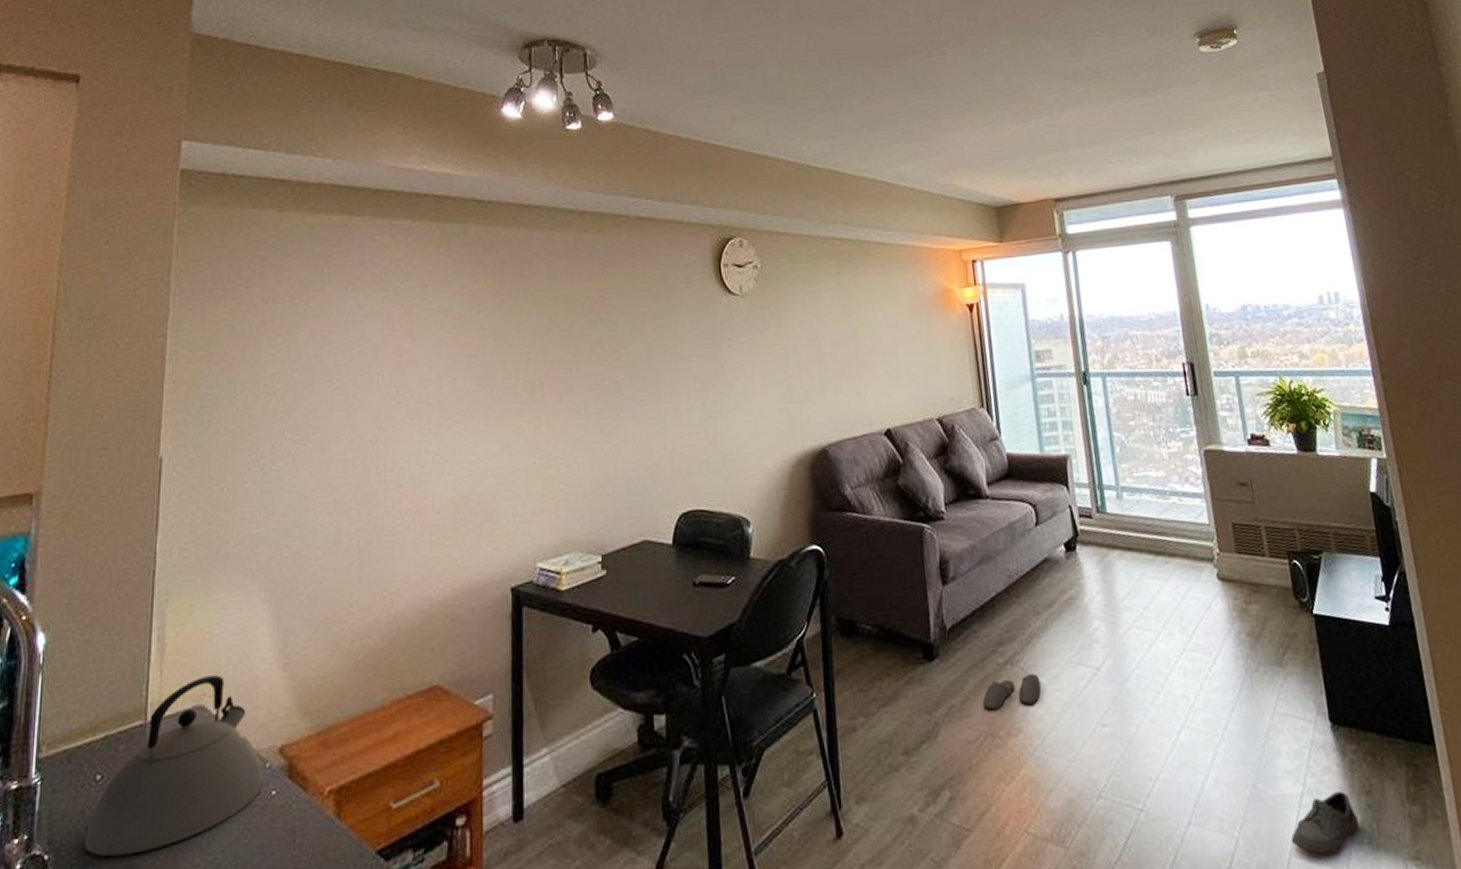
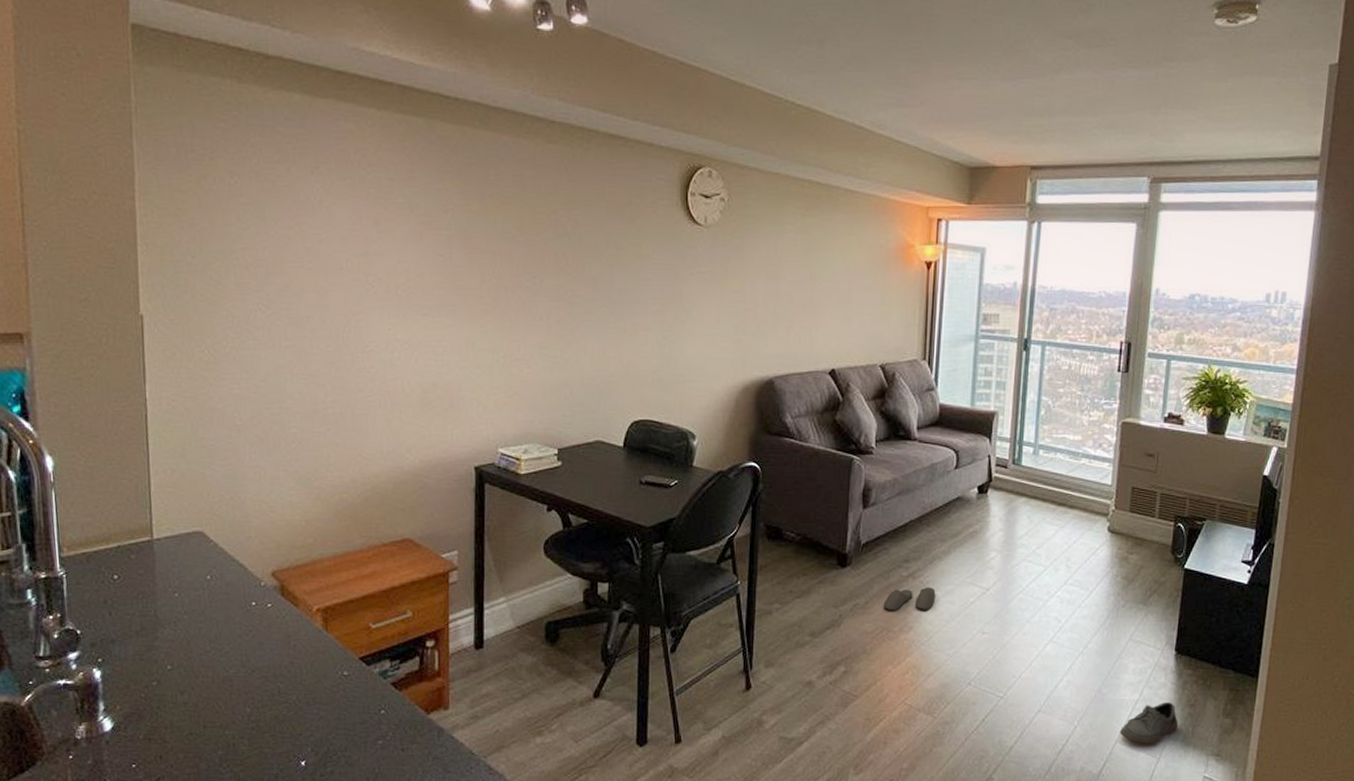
kettle: present [84,675,262,857] -> none [109,508,258,638]

